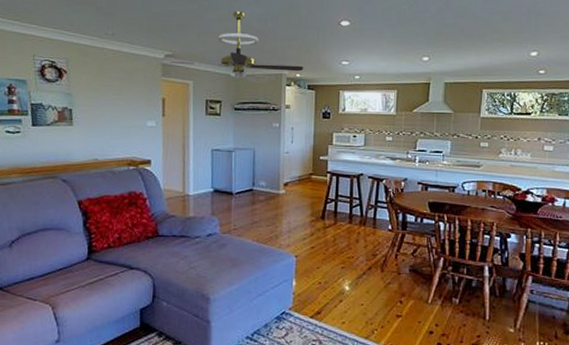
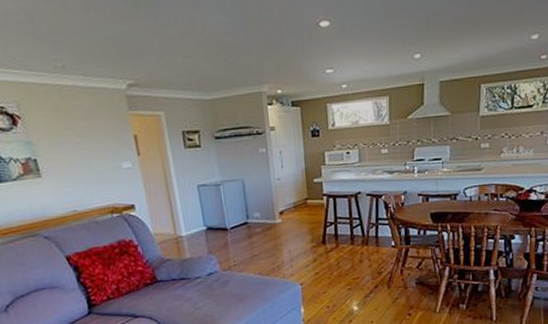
ceiling fan: present [169,11,304,84] -> none [133,22,285,107]

